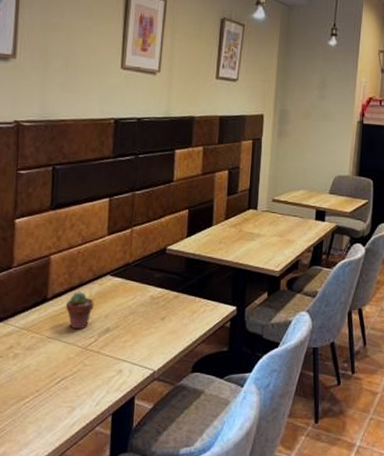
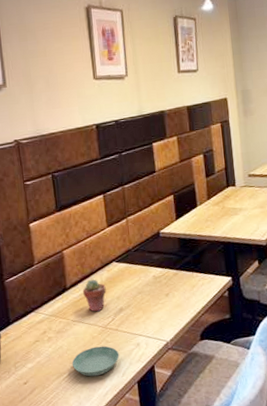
saucer: none [37,369,97,404] -> present [72,346,120,377]

